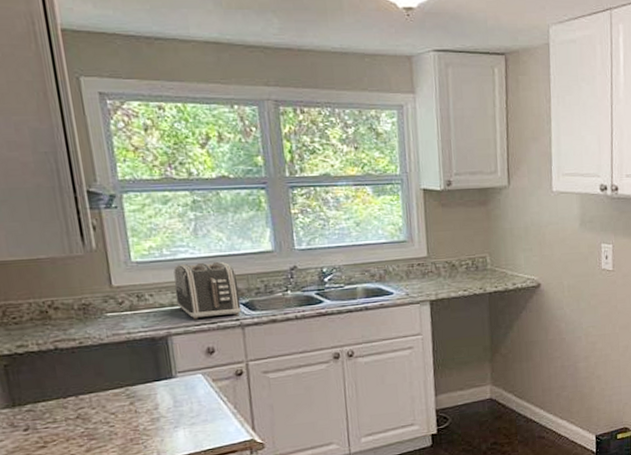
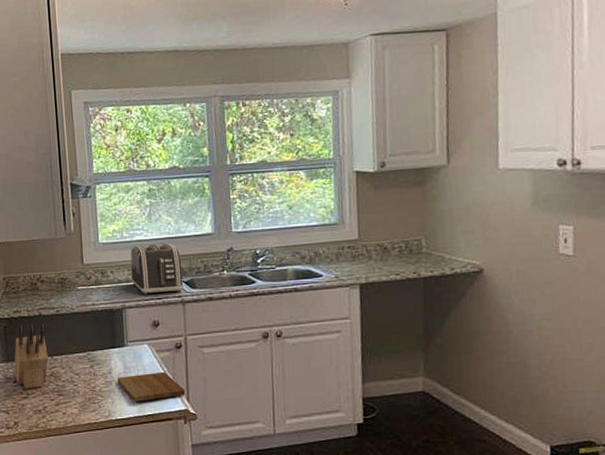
knife block: none [22,358,72,437] -> present [13,323,49,389]
cutting board: none [165,402,249,438] -> present [117,372,185,402]

